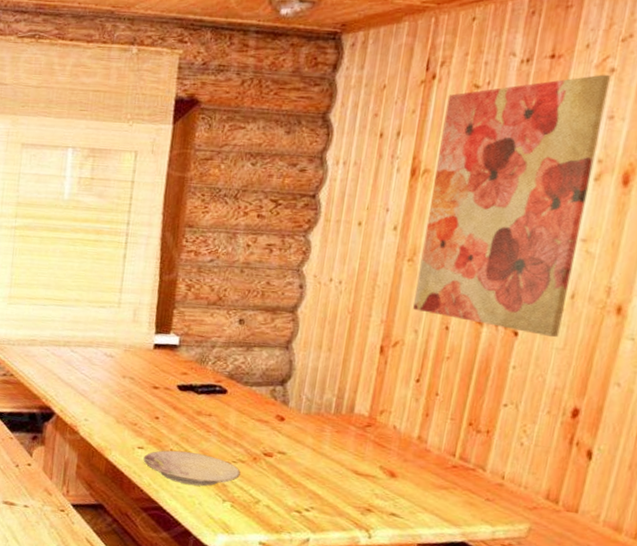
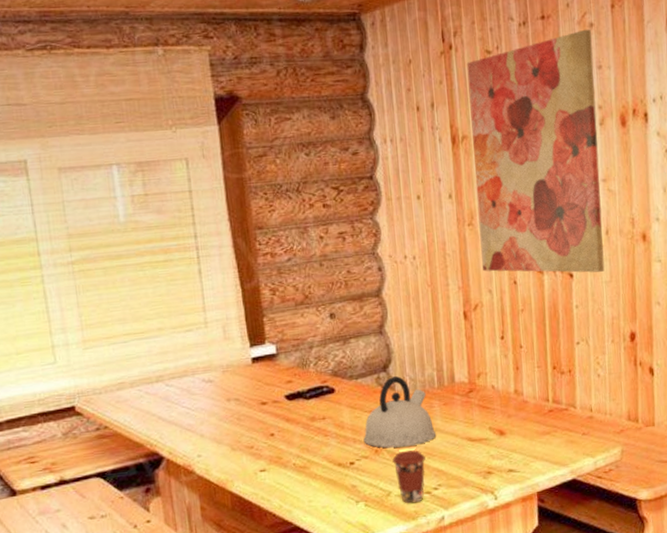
plate: present [143,450,241,486] -> none [268,460,366,496]
kettle: none [244,392,322,464] -> present [363,376,437,448]
coffee cup: none [269,464,304,519] -> present [392,449,426,504]

